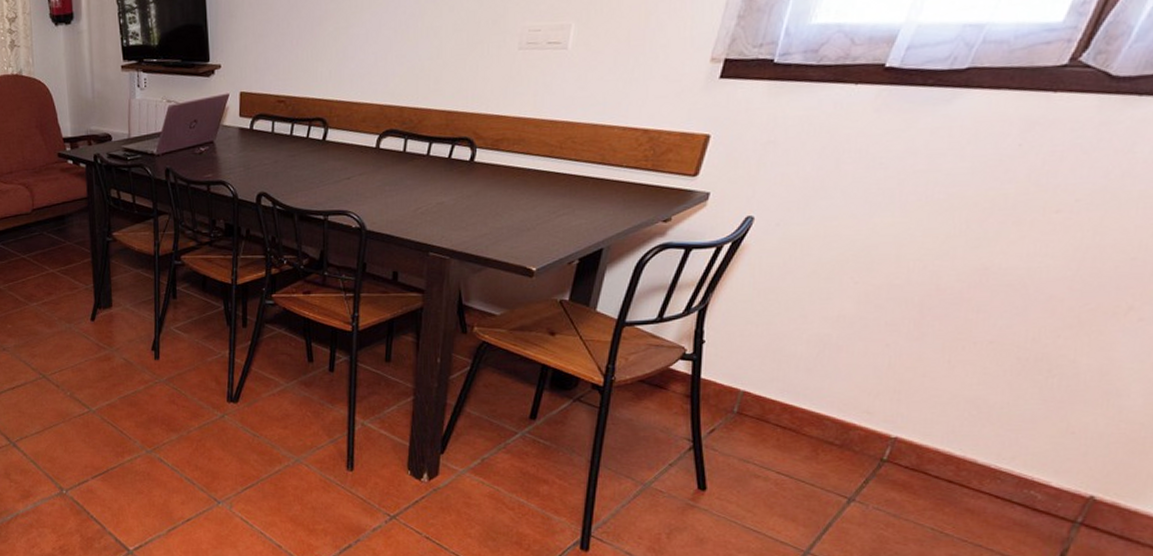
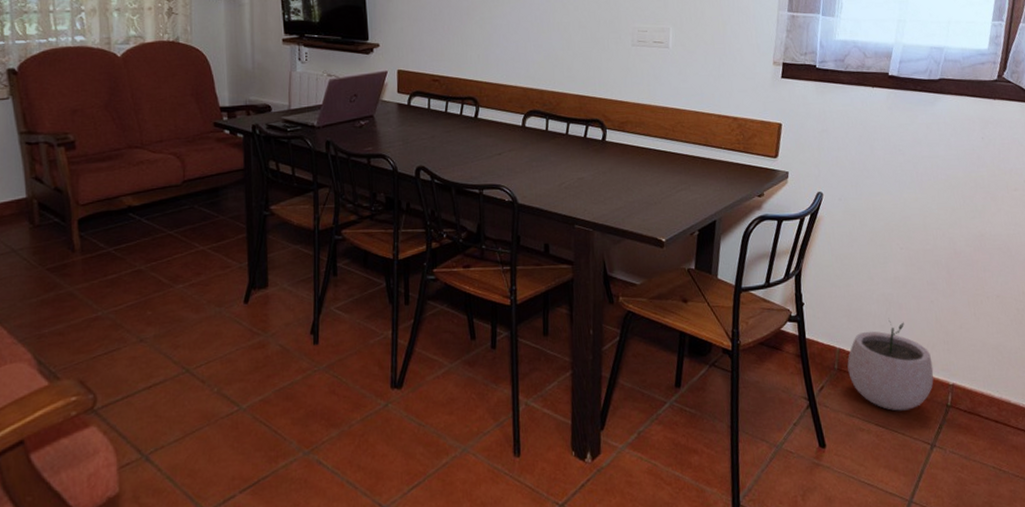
plant pot: none [751,364,872,461] -> present [847,320,934,411]

